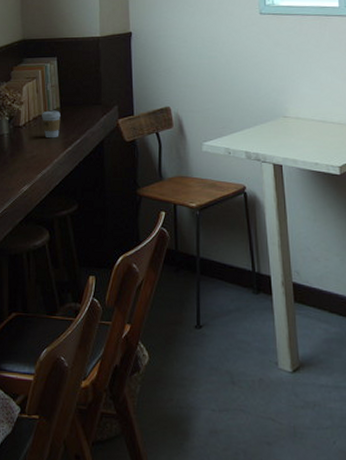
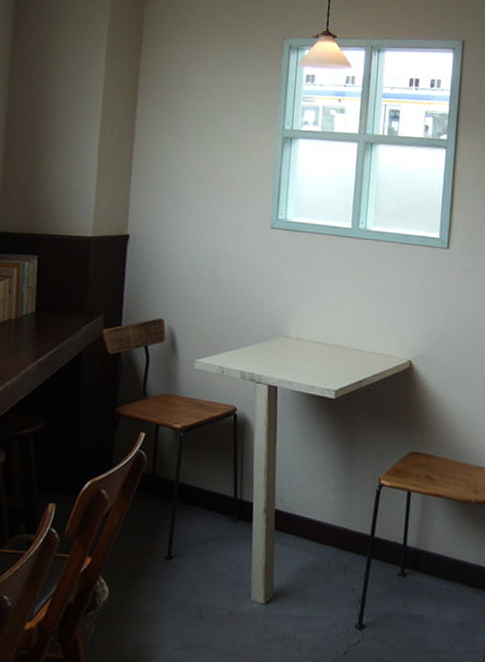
coffee cup: present [42,110,61,139] -> none [11,315,35,347]

